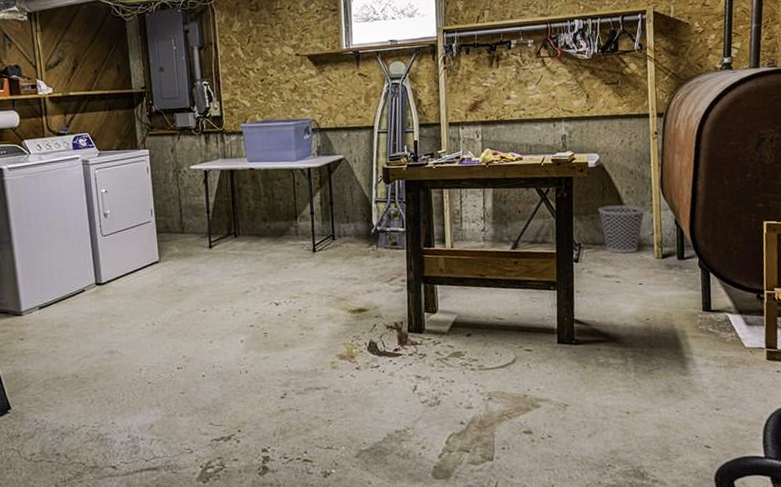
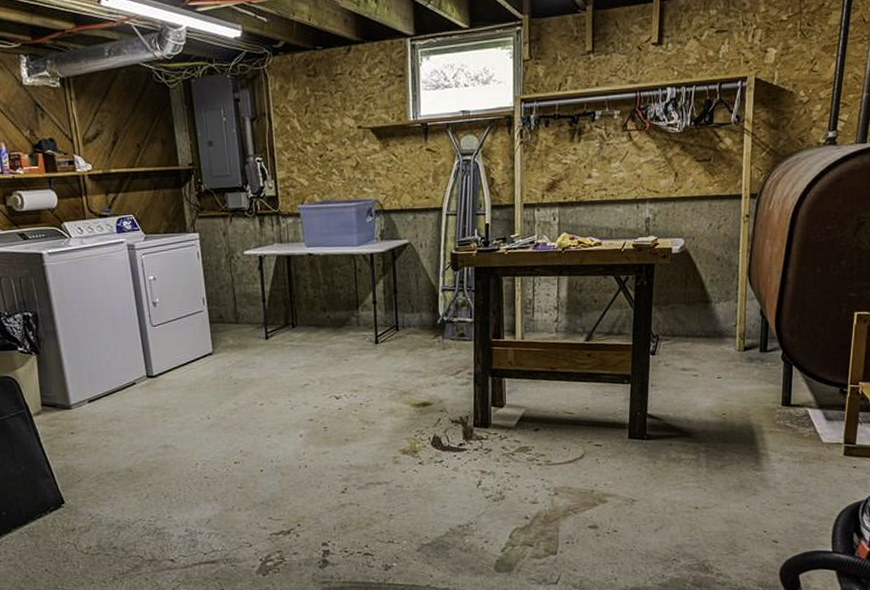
wastebasket: present [598,205,646,254] -> none [680,294,731,346]

